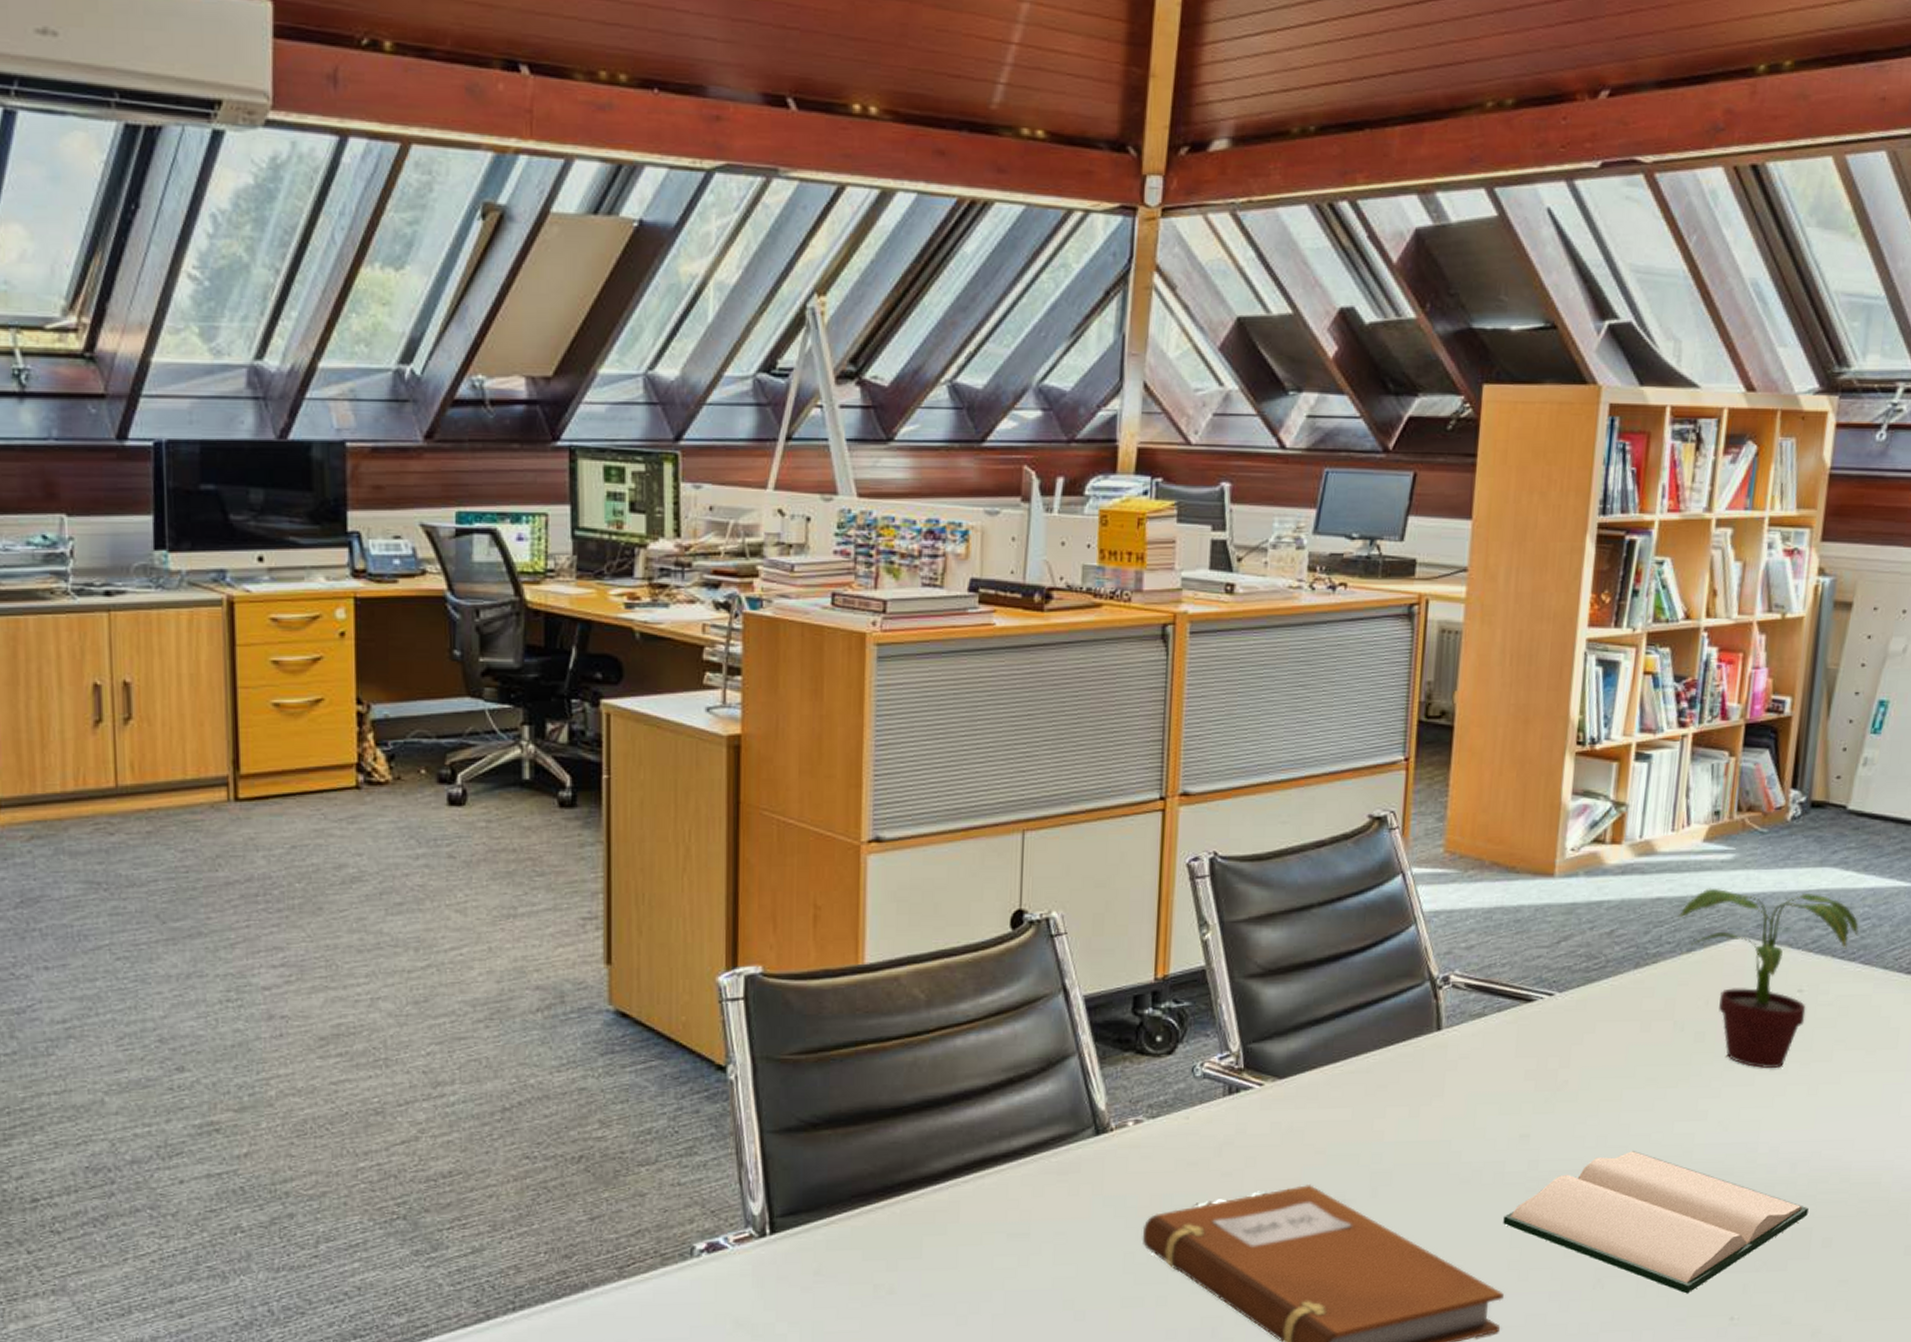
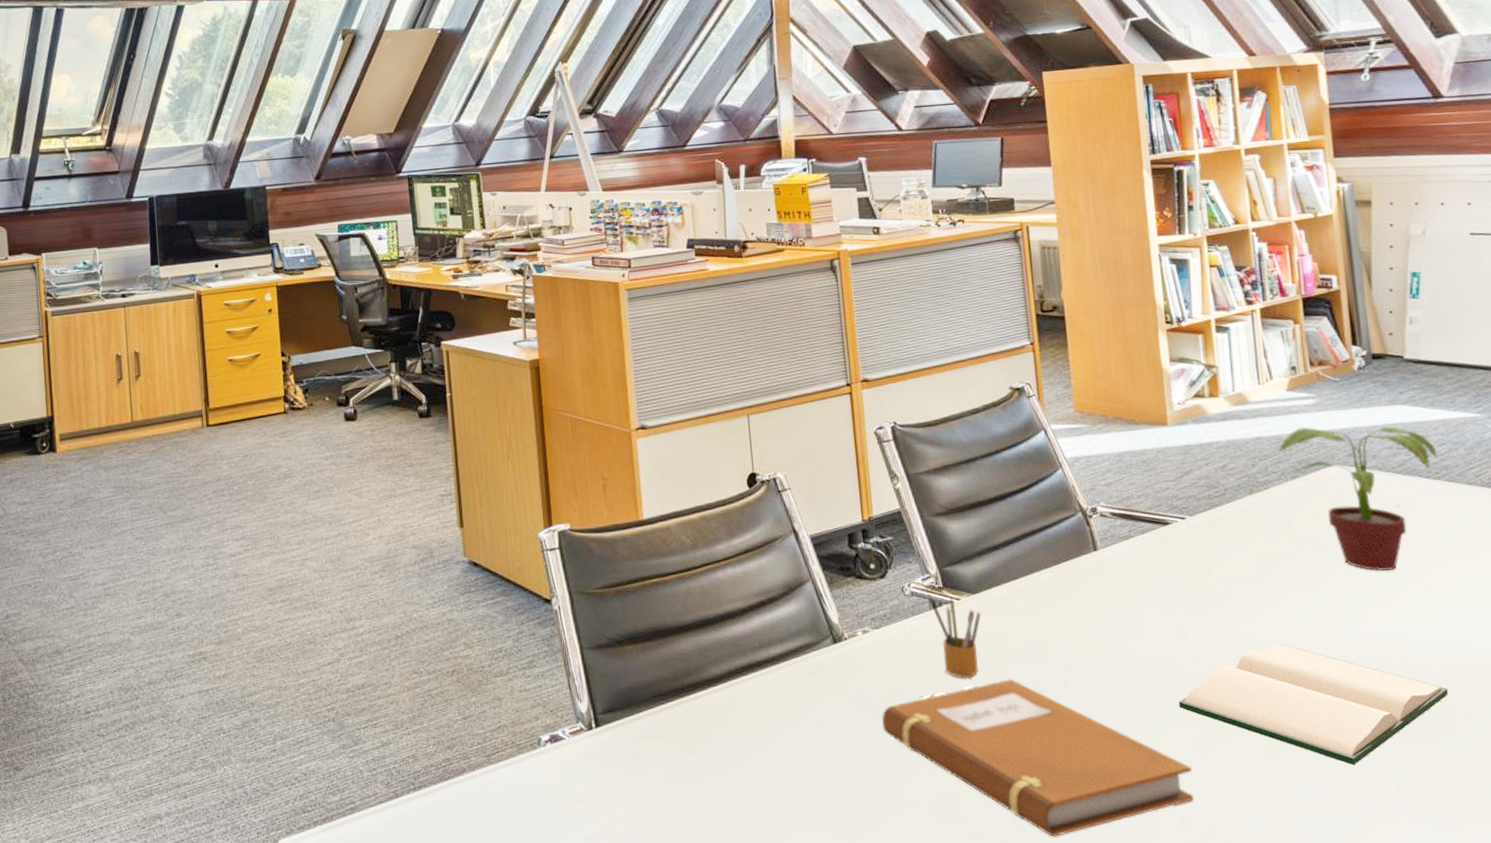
pencil box: none [1223,1077,1286,1184] -> present [928,594,981,679]

